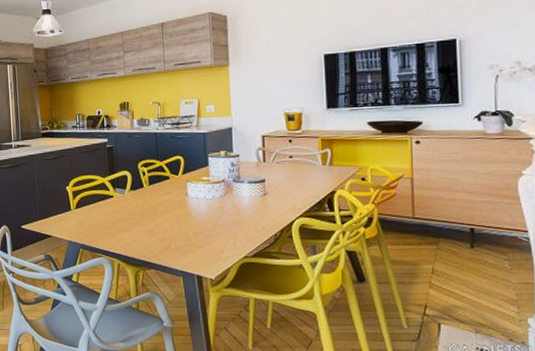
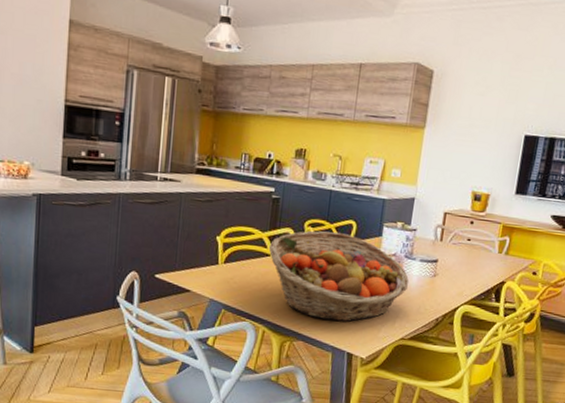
fruit basket: none [110,168,242,248] -> present [268,231,410,322]

